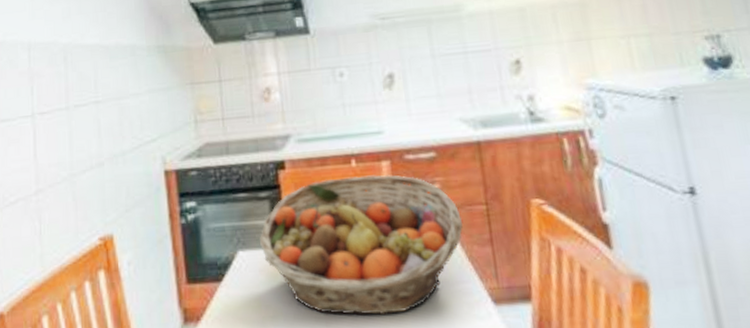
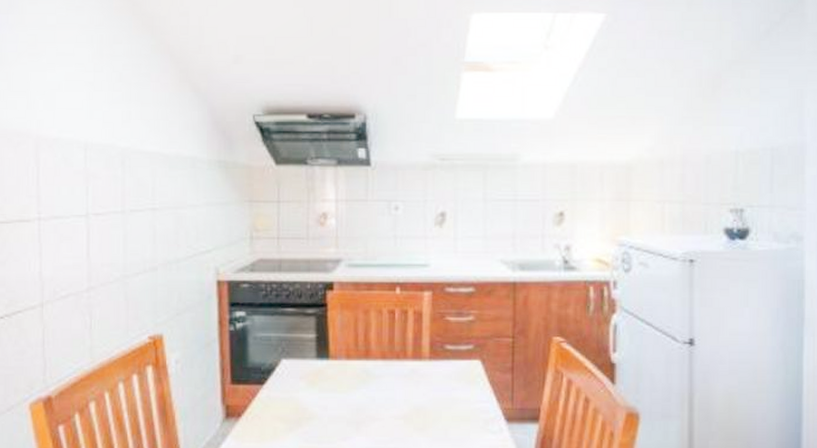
fruit basket: present [259,175,463,316] -> none [302,303,490,424]

